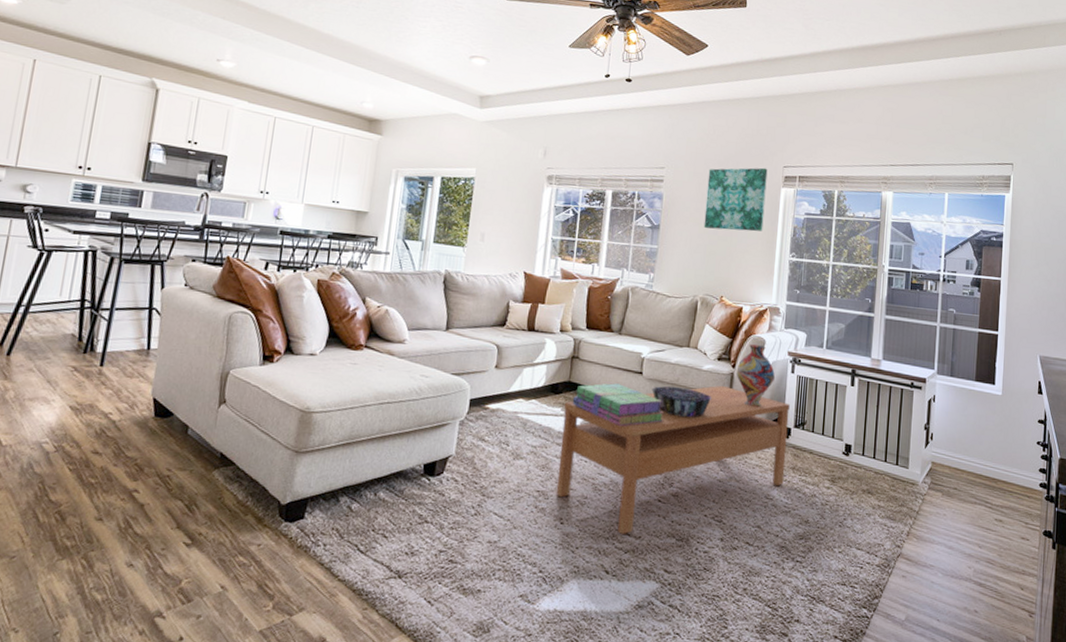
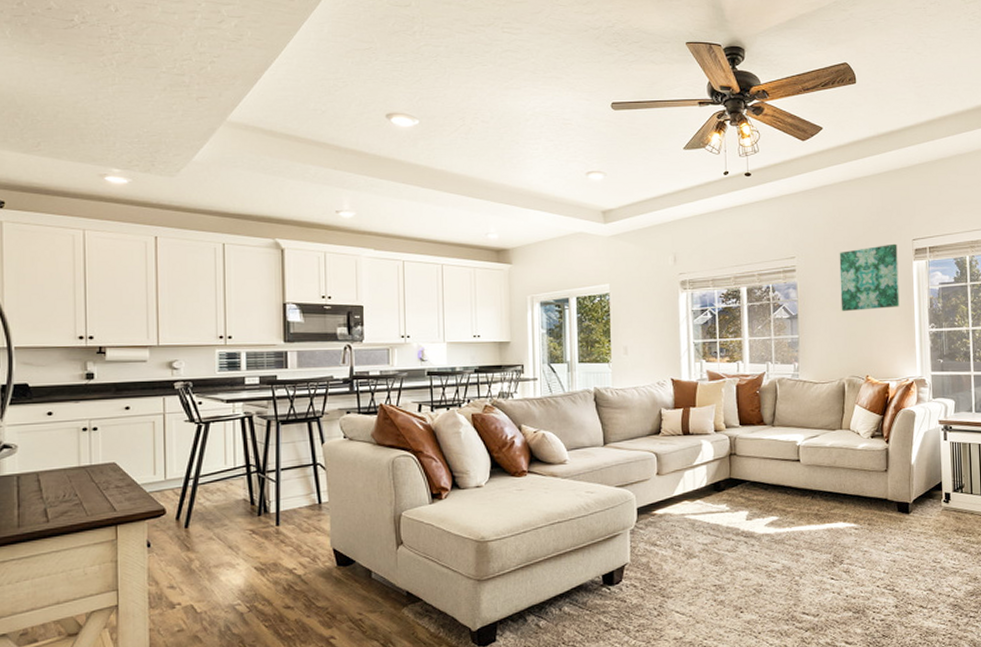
coffee table: present [556,385,790,535] -> none [729,461,949,615]
stack of books: present [572,383,664,427] -> none [735,474,826,515]
decorative bowl: present [652,385,711,418] -> none [811,468,870,497]
vase: present [736,344,775,407] -> none [890,418,928,478]

